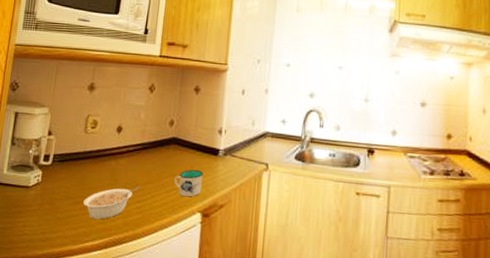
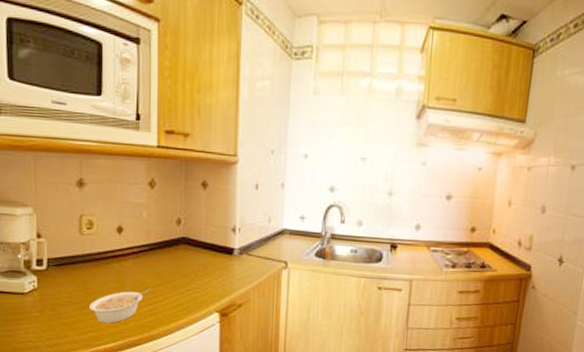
mug: present [174,169,204,197] -> none [187,270,219,298]

